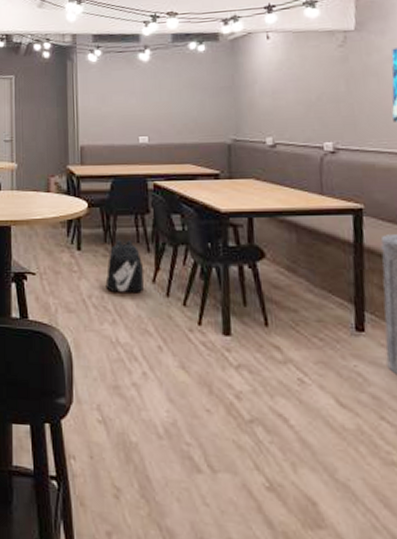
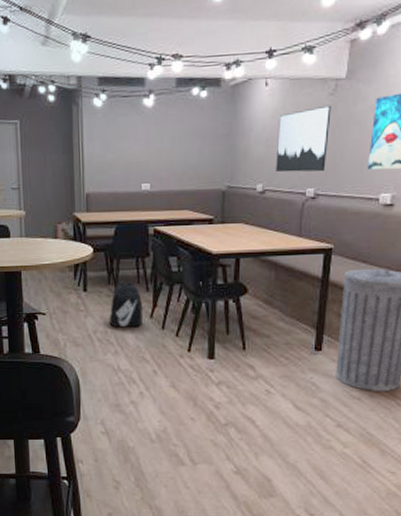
wall art: none [284,56,344,125] -> present [276,105,331,173]

